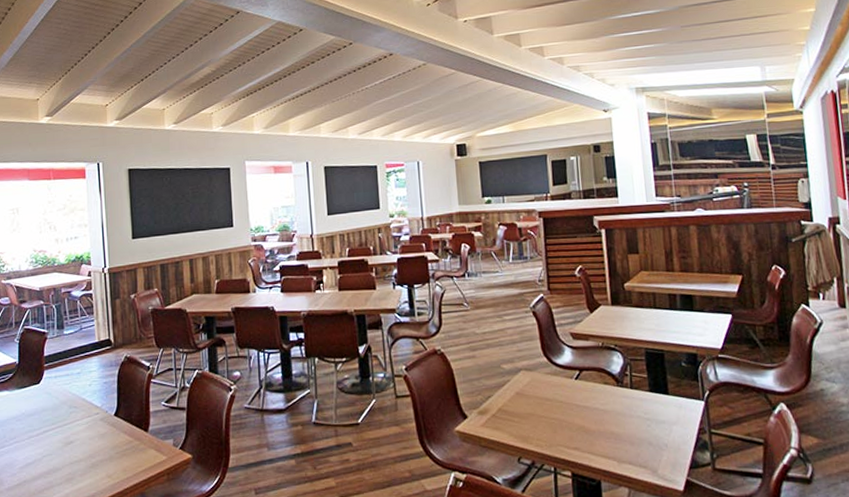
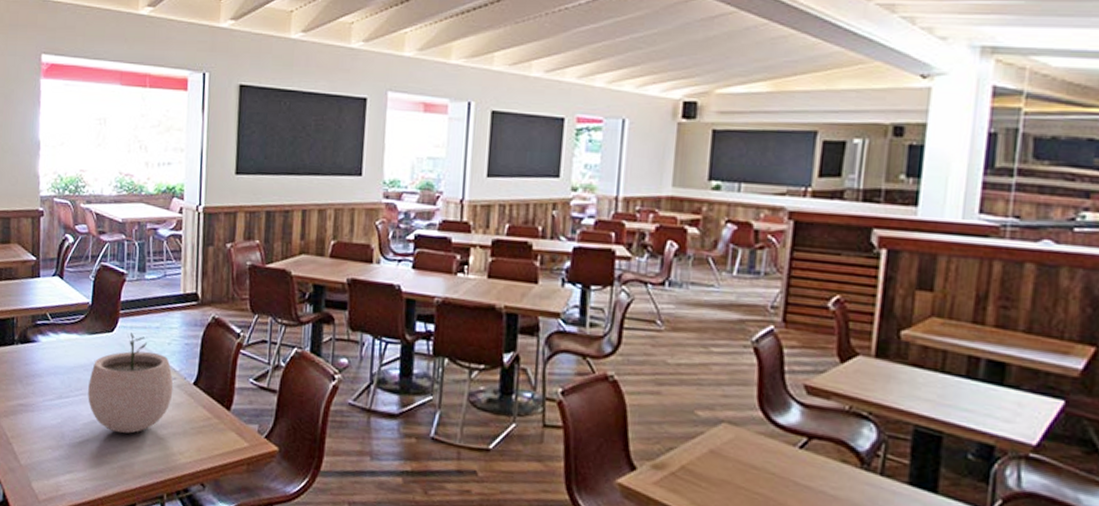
plant pot: none [21,381,97,470] -> present [88,332,174,434]

